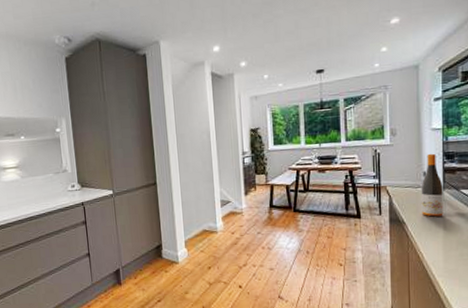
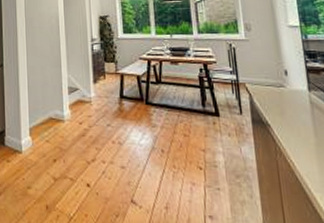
wine bottle: present [421,153,443,217] -> none [283,51,313,120]

